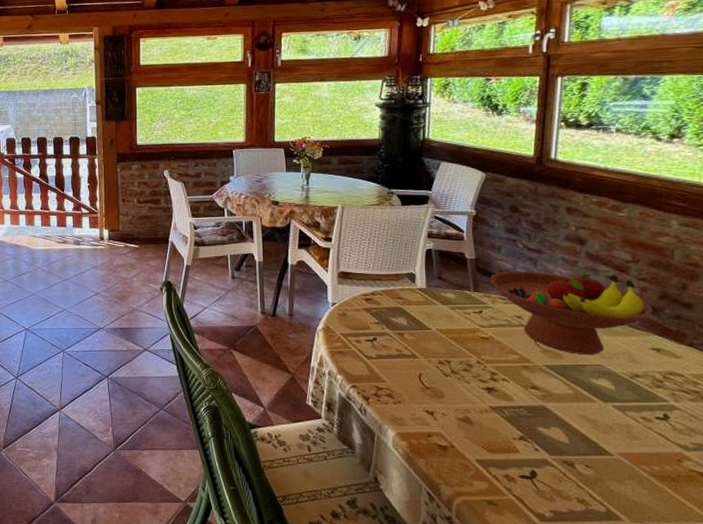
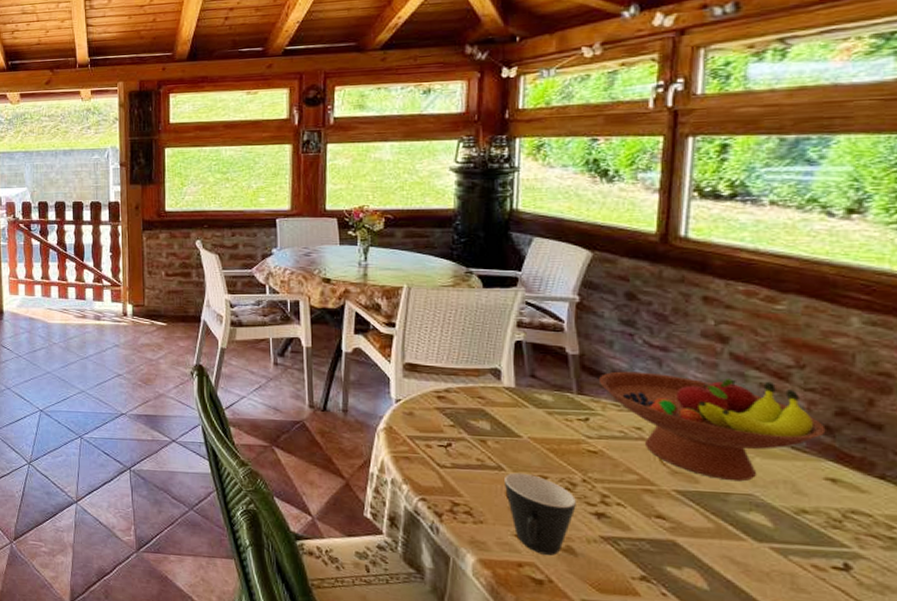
mug: none [418,359,472,425] -> present [505,472,576,555]

